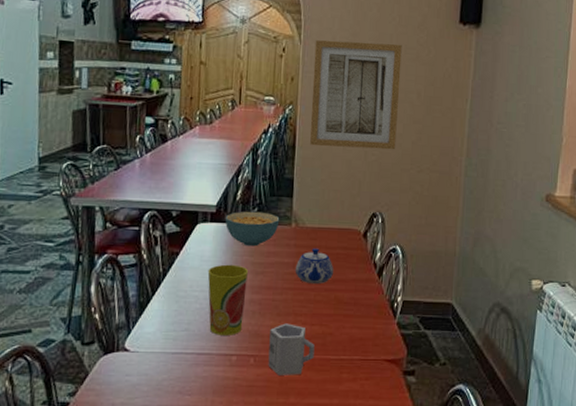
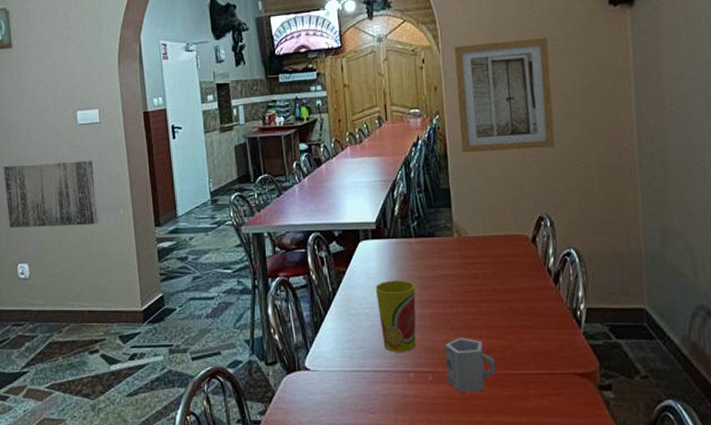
cereal bowl: present [225,211,280,247] -> none [386,224,441,261]
teapot: present [295,248,334,284] -> none [463,257,505,296]

